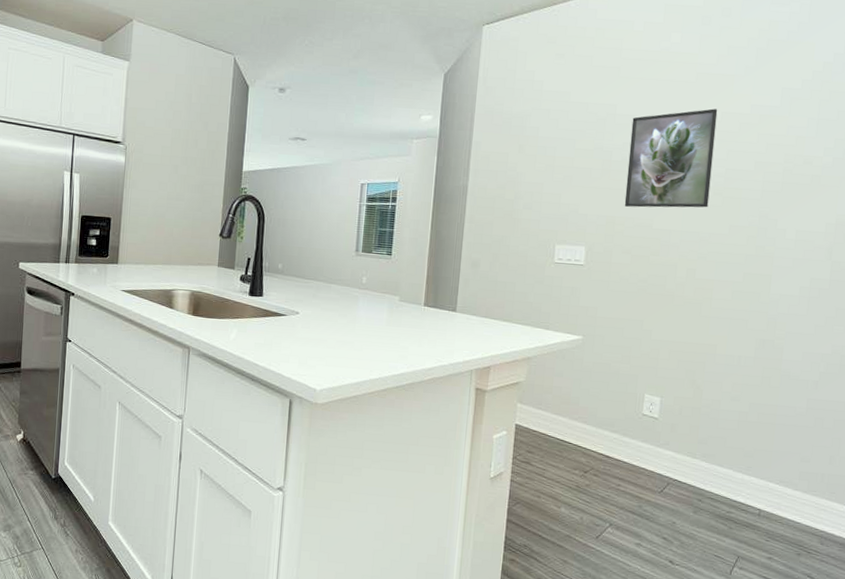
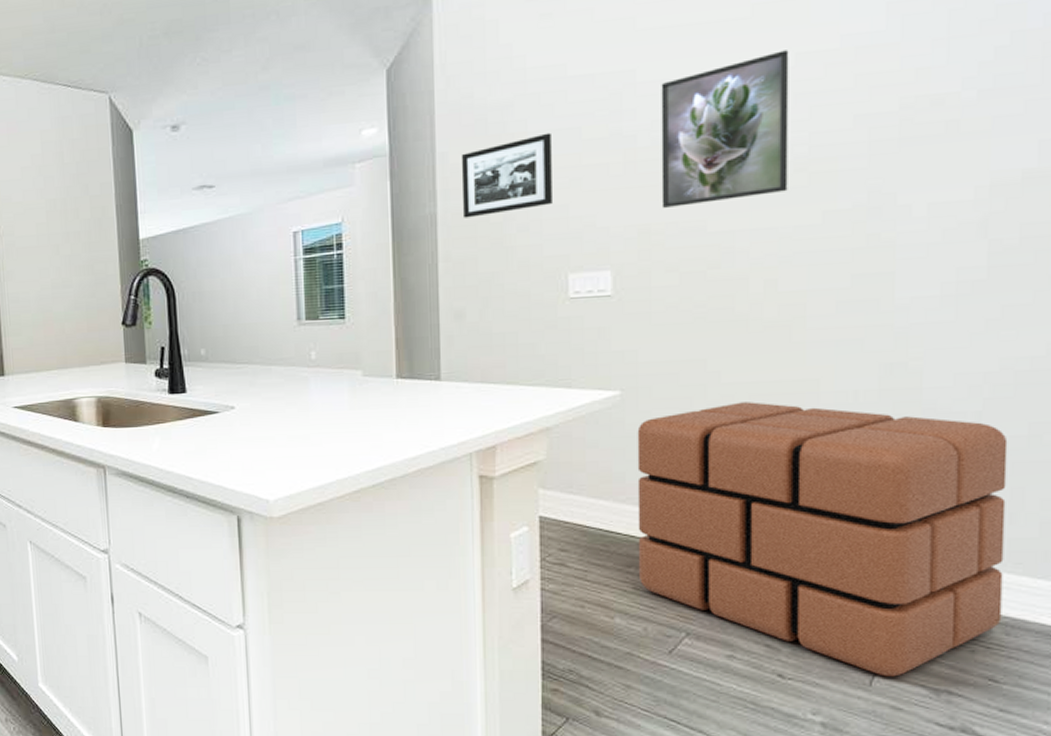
picture frame: none [487,139,555,193] -> present [461,132,552,218]
pouf: none [580,355,833,569] -> present [637,402,1008,677]

